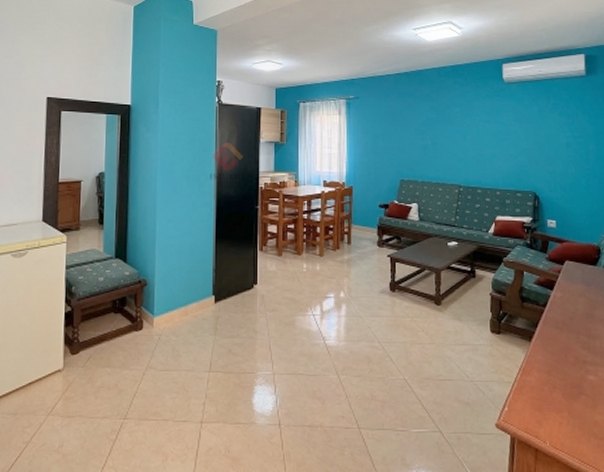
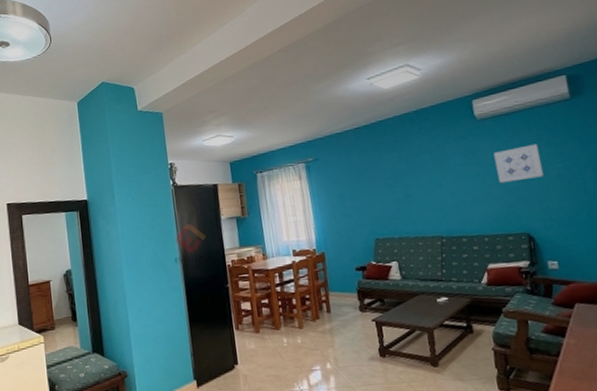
wall art: none [514,112,555,144] -> present [493,144,544,184]

